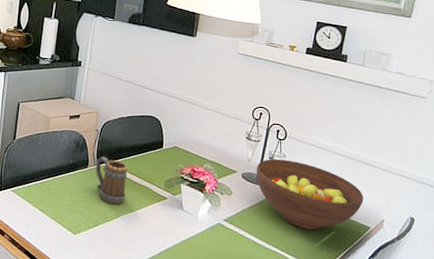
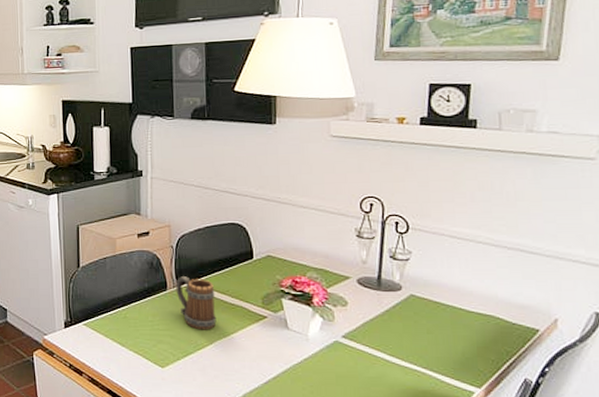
fruit bowl: present [256,159,364,230] -> none [374,256,525,339]

